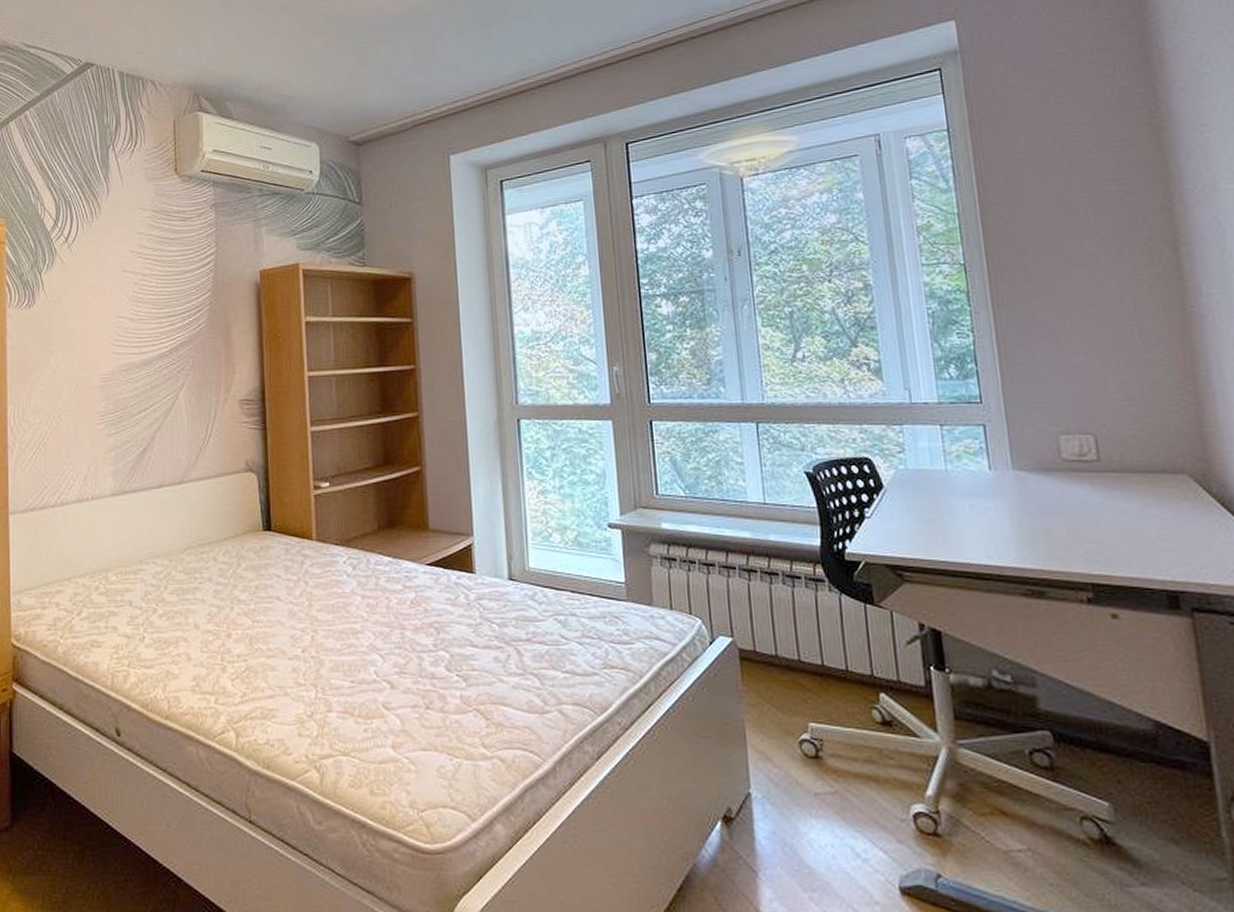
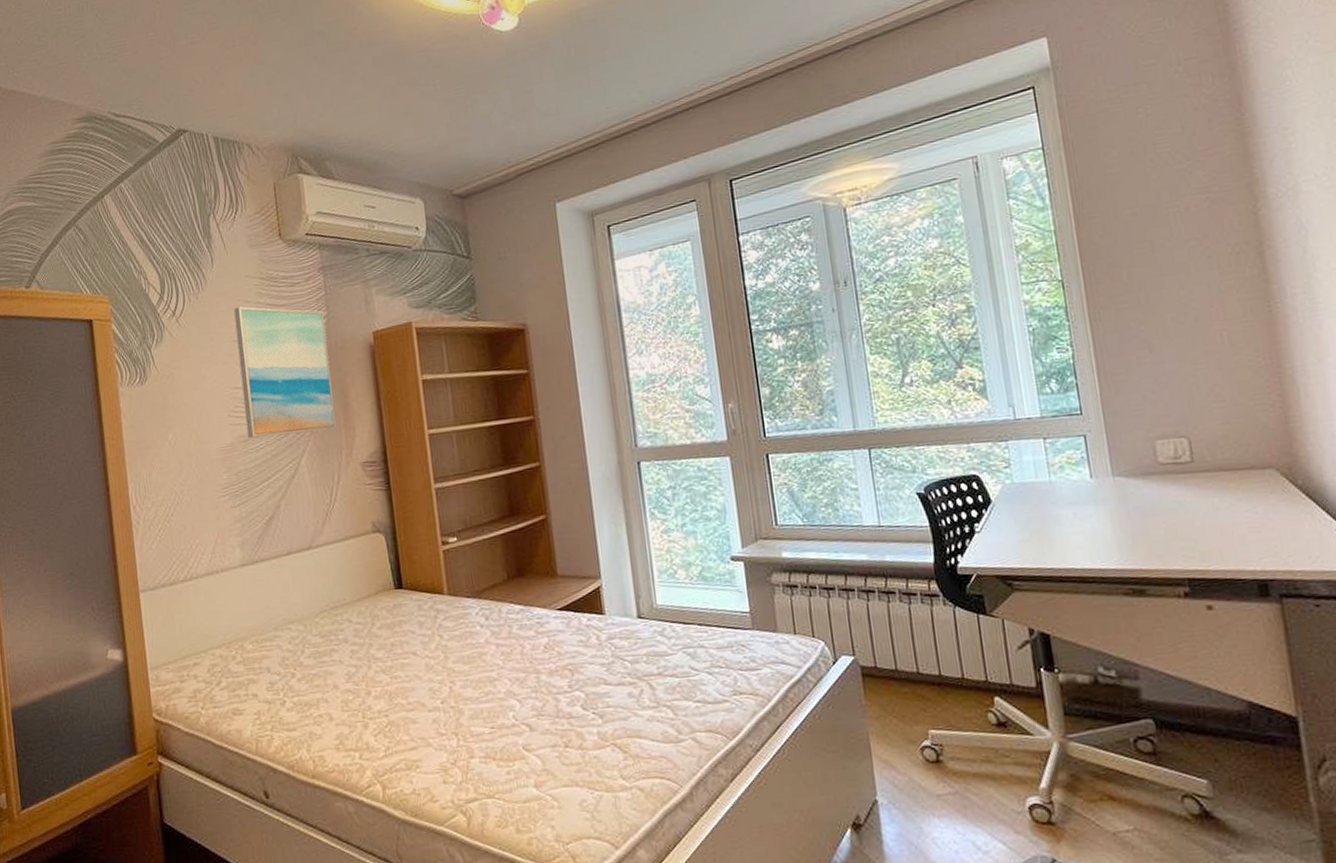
wall art: none [125,237,218,368] -> present [234,306,337,438]

